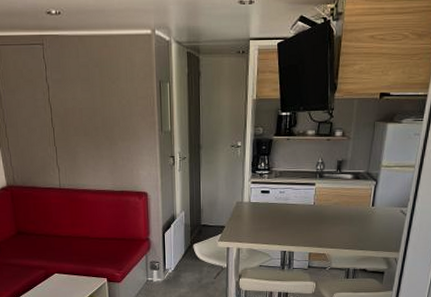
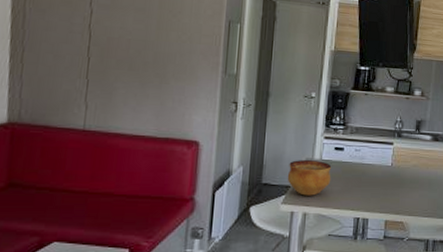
bowl: none [221,203,260,234] -> present [287,160,332,196]

